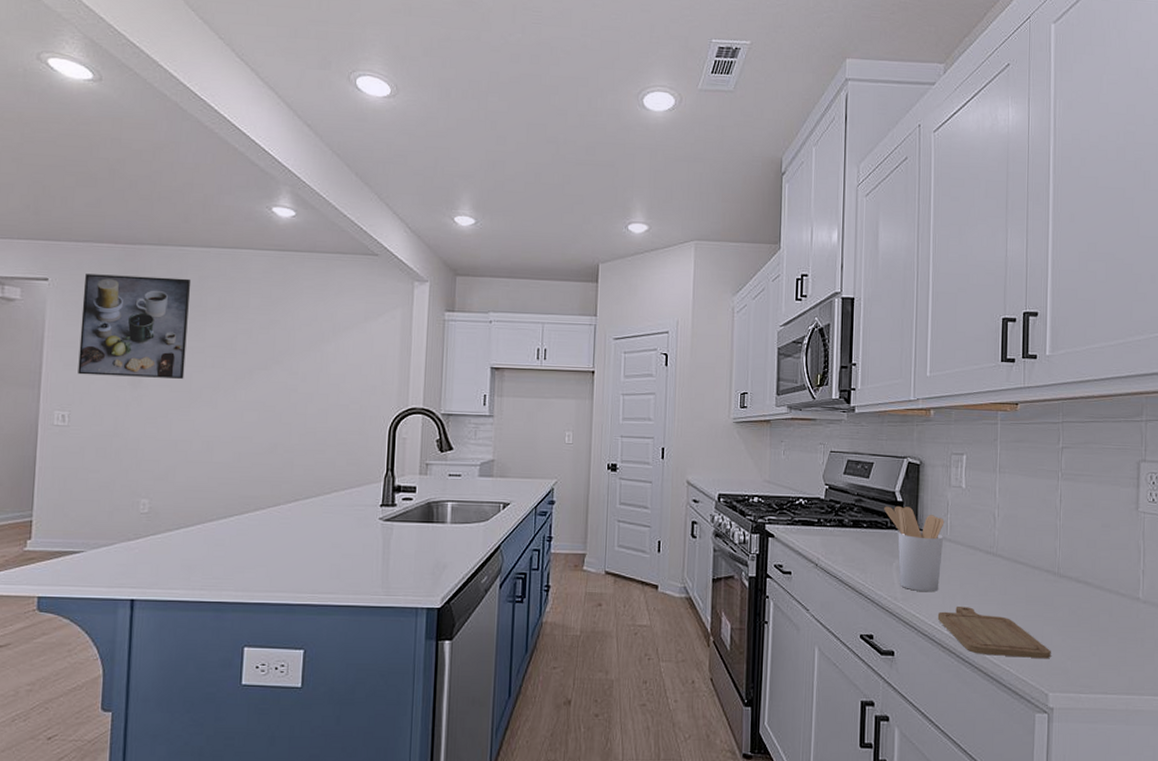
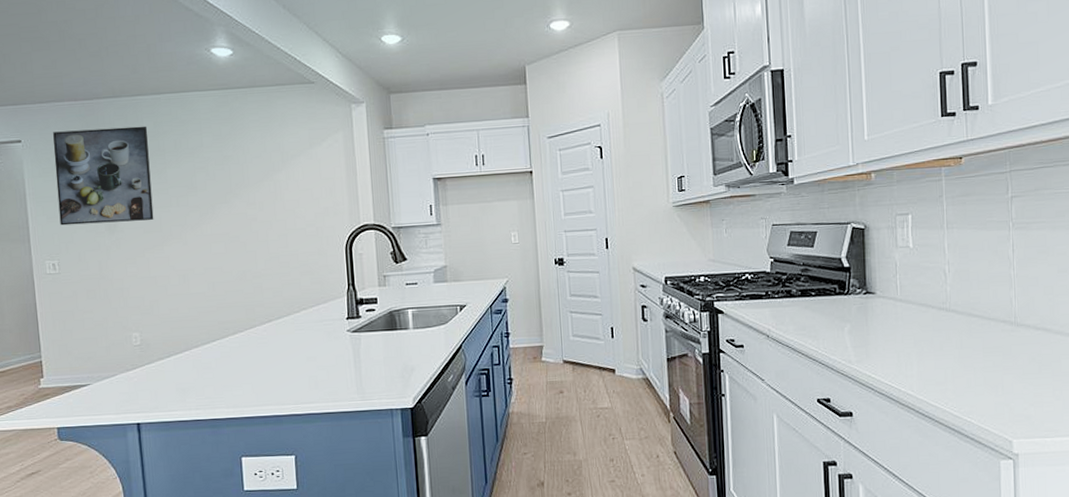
utensil holder: present [884,506,945,592] -> none [831,271,895,353]
chopping board: present [937,605,1051,659] -> none [893,363,1013,408]

